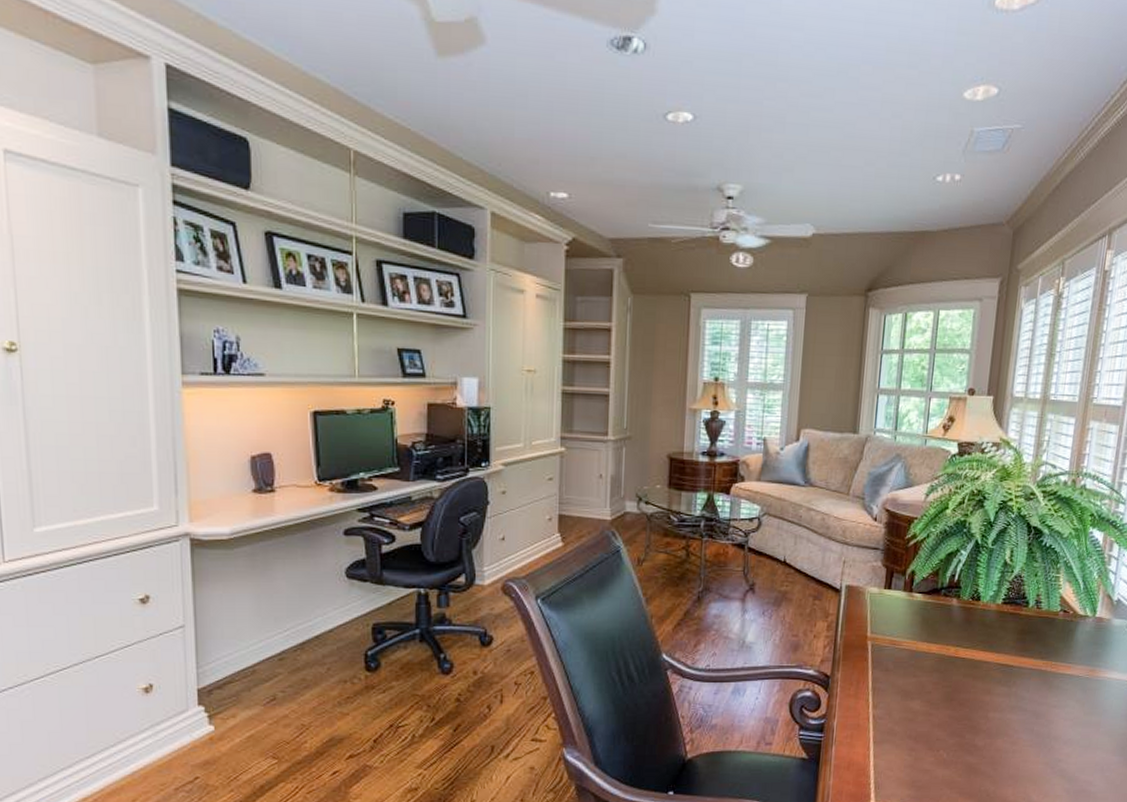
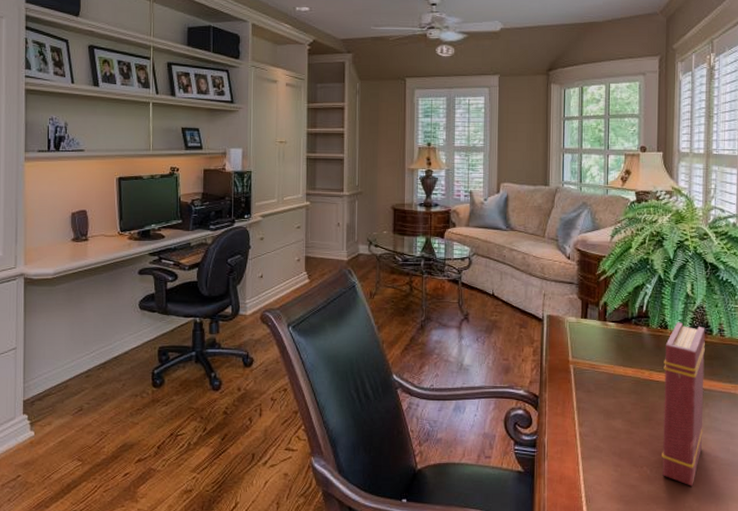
book: none [960,593,1021,770] -> present [662,322,705,486]

